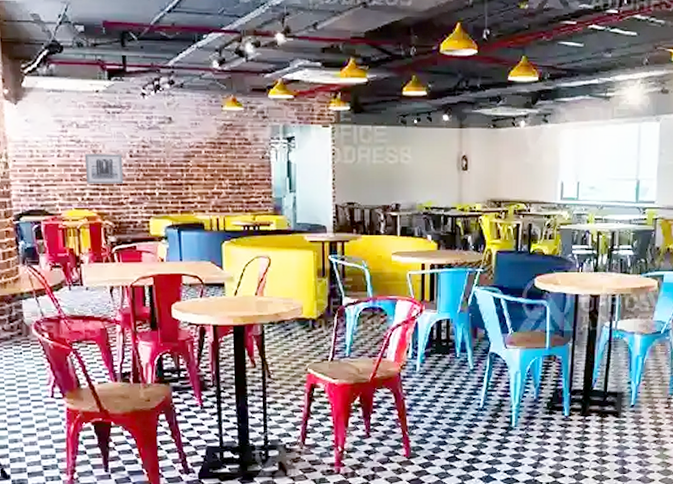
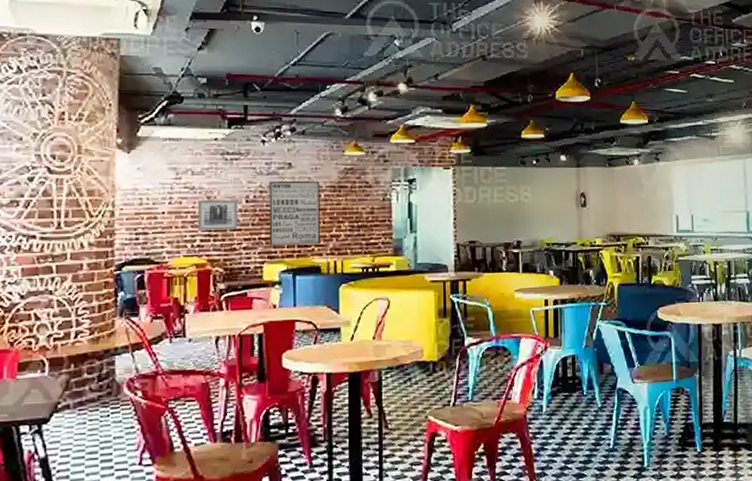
wall art: none [151,135,203,201] -> present [269,180,321,246]

